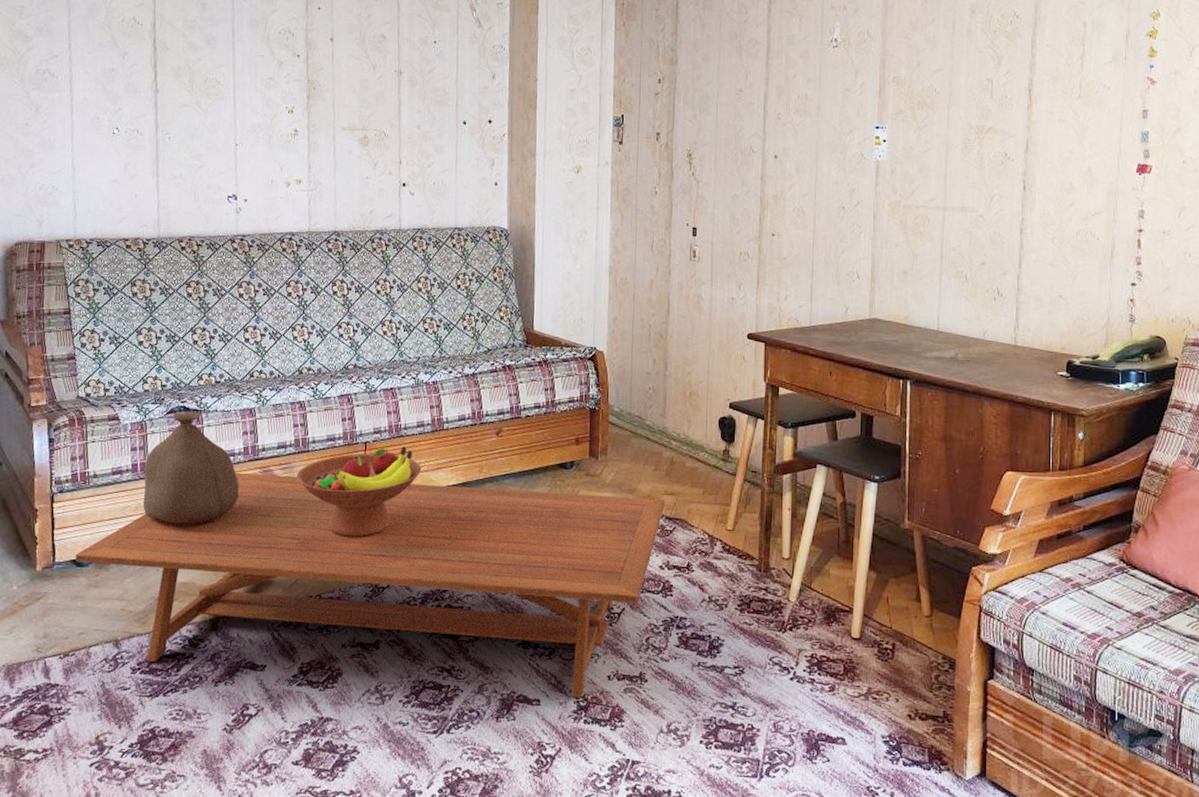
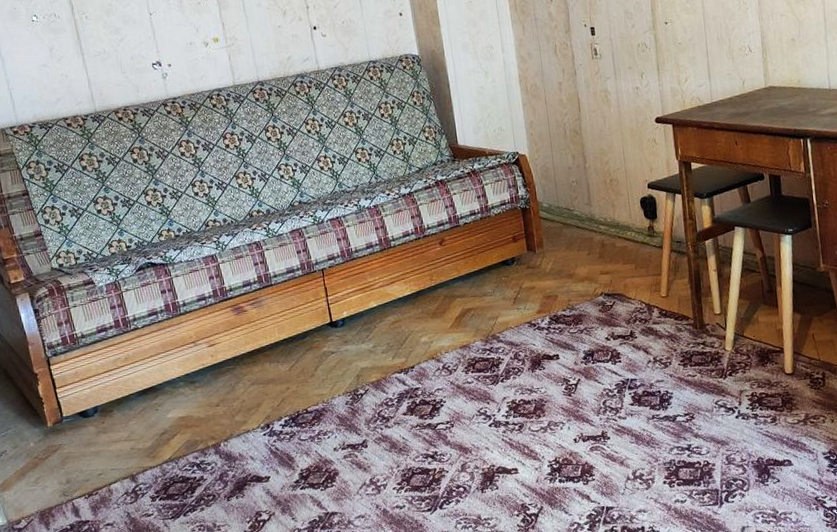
coffee table: present [75,472,666,698] -> none [80,278,603,489]
bag: present [142,412,239,525] -> none [125,265,217,368]
fruit bowl: present [297,446,422,537] -> none [265,267,378,356]

